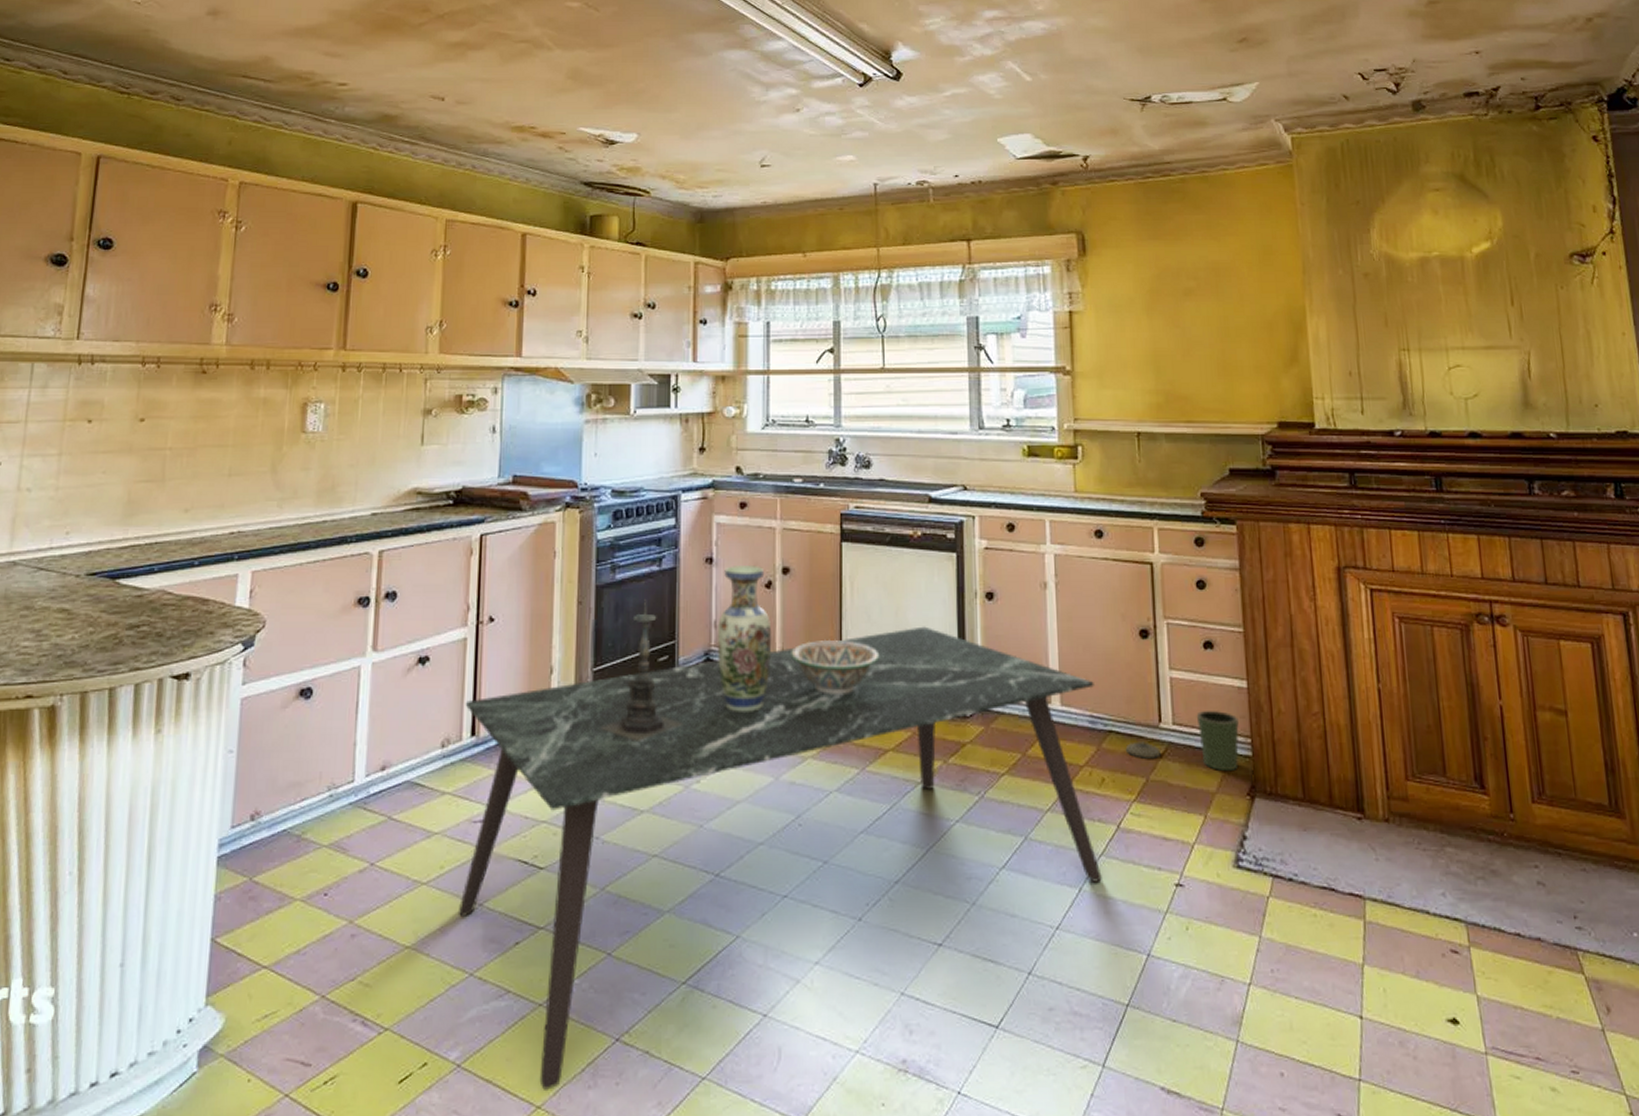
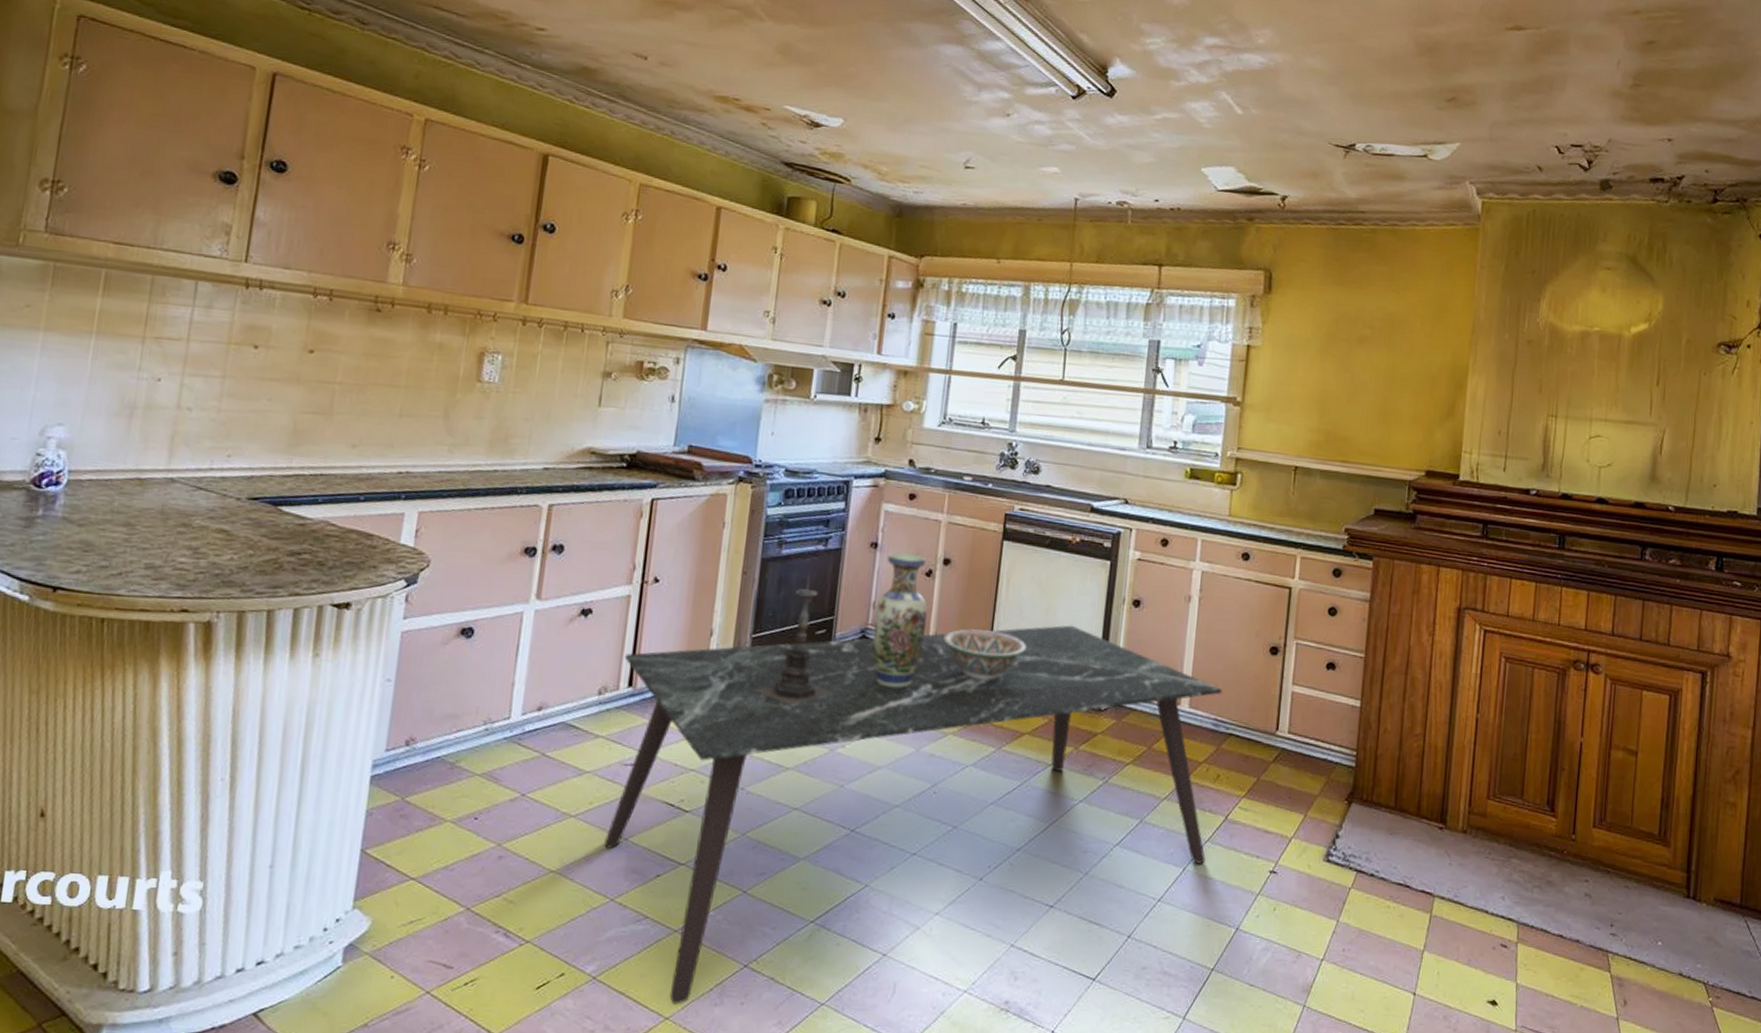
trash can: present [1125,711,1239,770] -> none [1242,724,1348,778]

